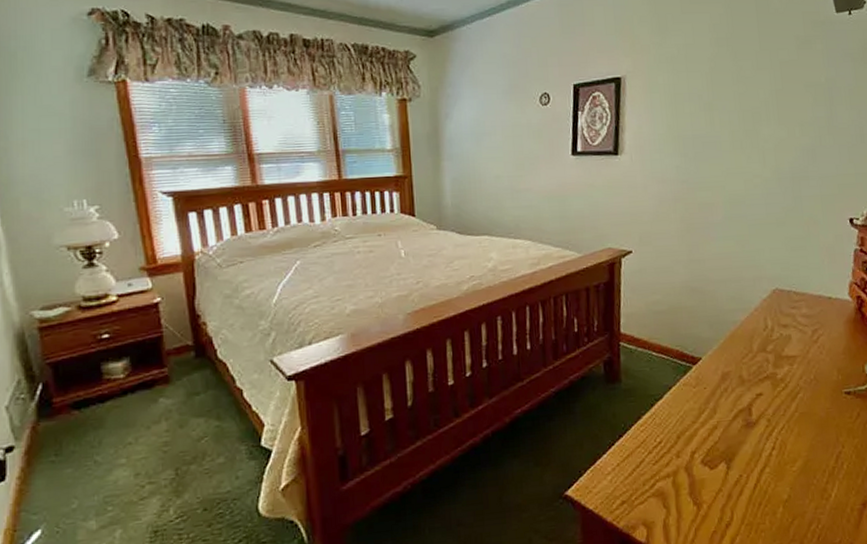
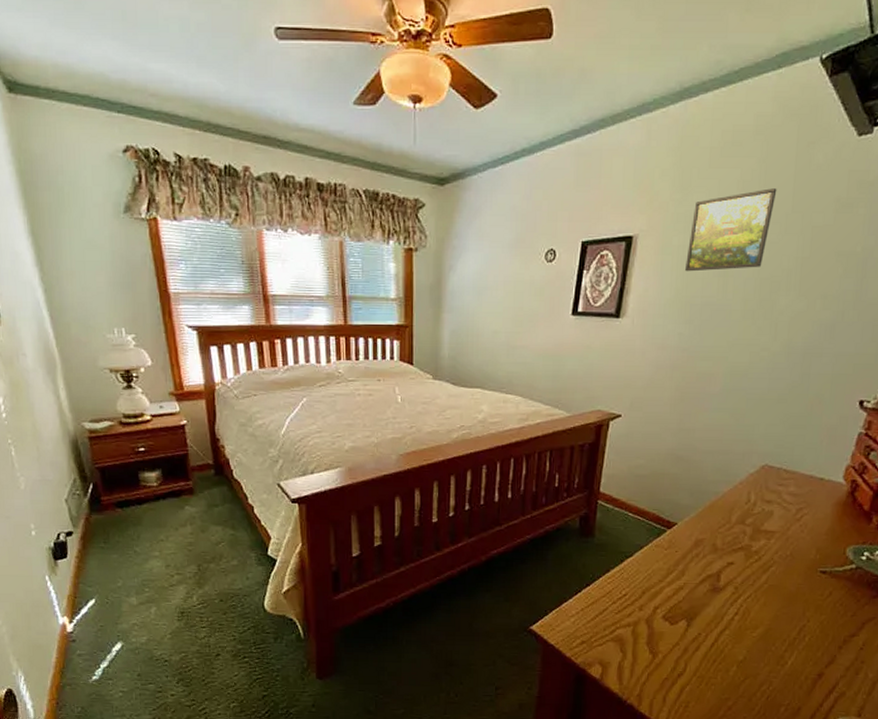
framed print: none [673,30,744,108] -> present [685,188,777,272]

